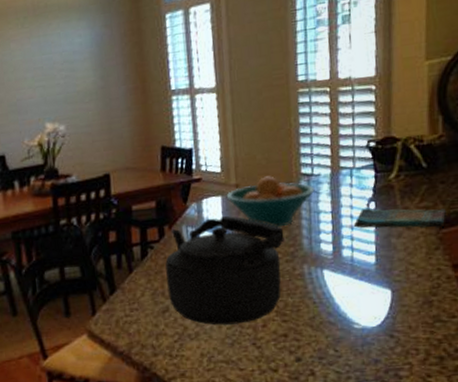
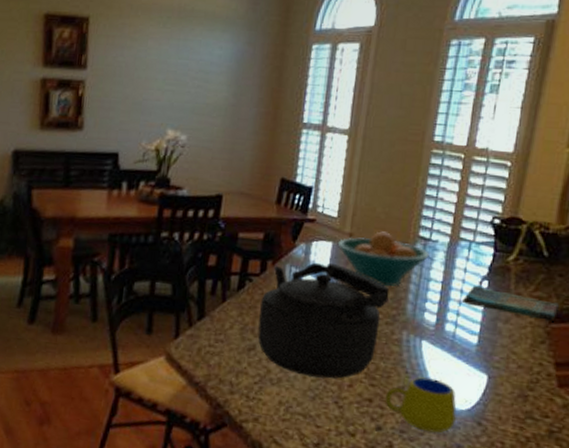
mug: none [298,303,369,354] -> present [385,377,457,433]

